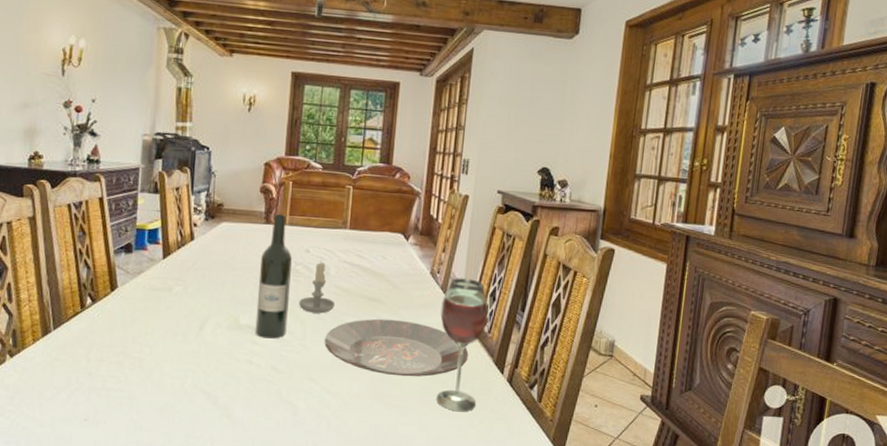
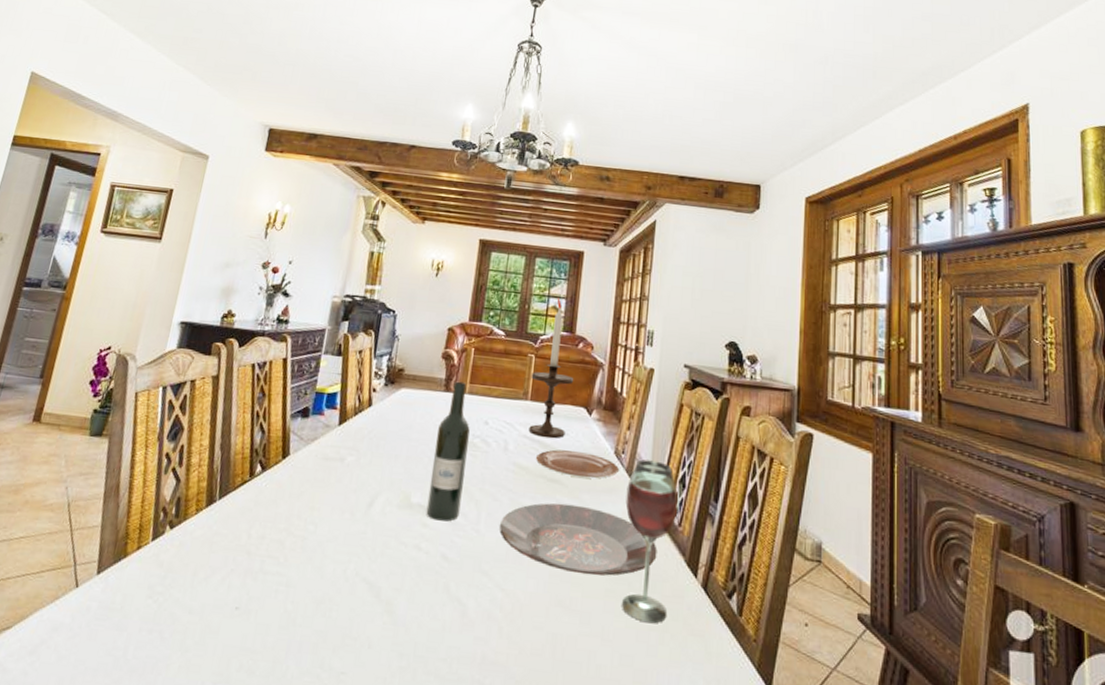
candle: present [299,261,336,314] -> none [474,434,513,494]
candlestick: none [348,129,392,263] -> present [528,297,574,439]
plate: none [357,272,434,296] -> present [536,449,619,479]

